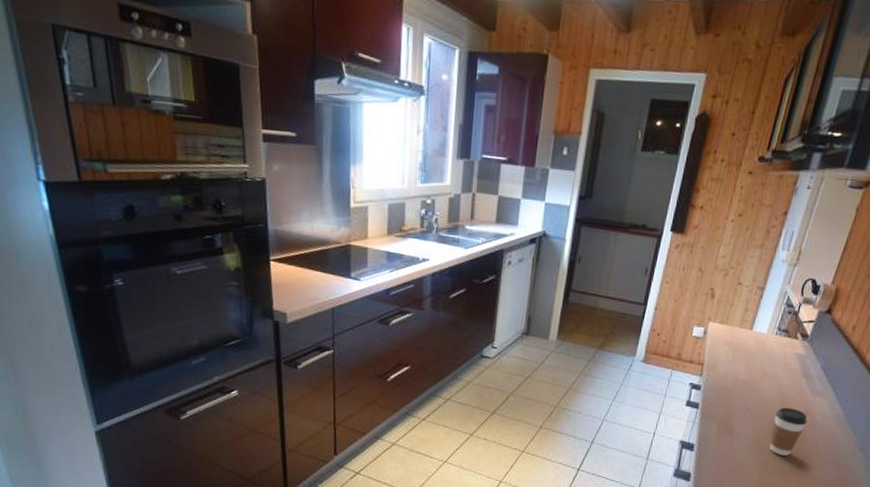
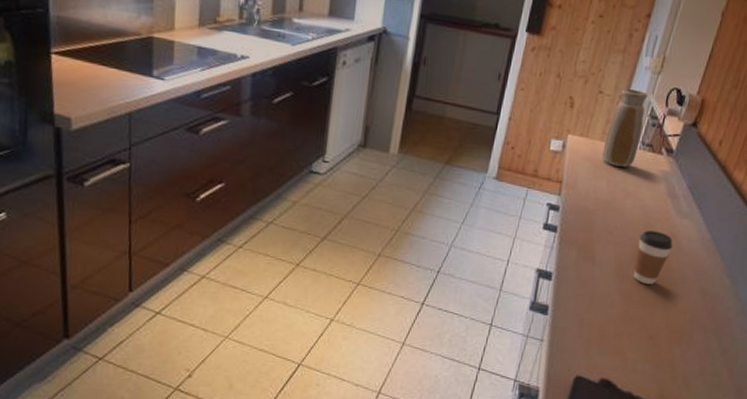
vase: none [740,280,785,351] -> present [602,89,649,167]

